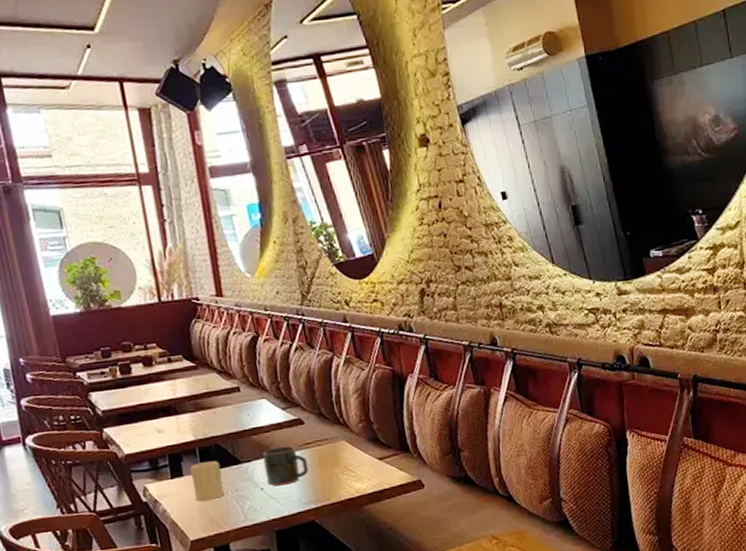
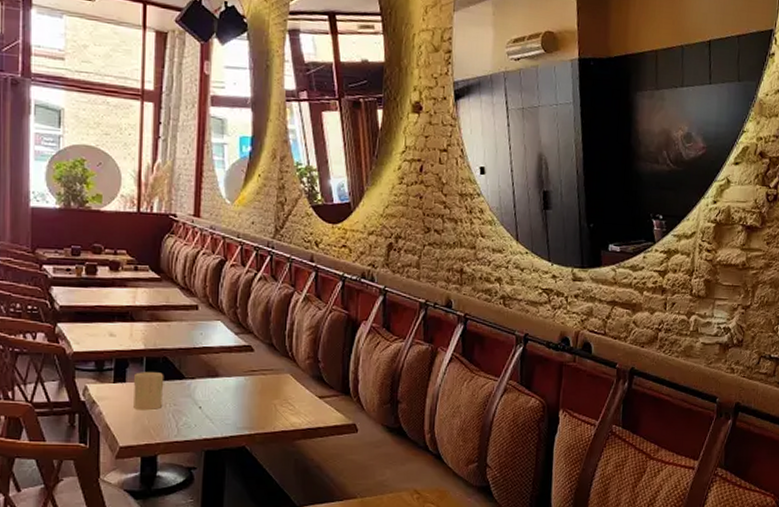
mug: present [262,445,309,487] -> none [206,369,250,407]

